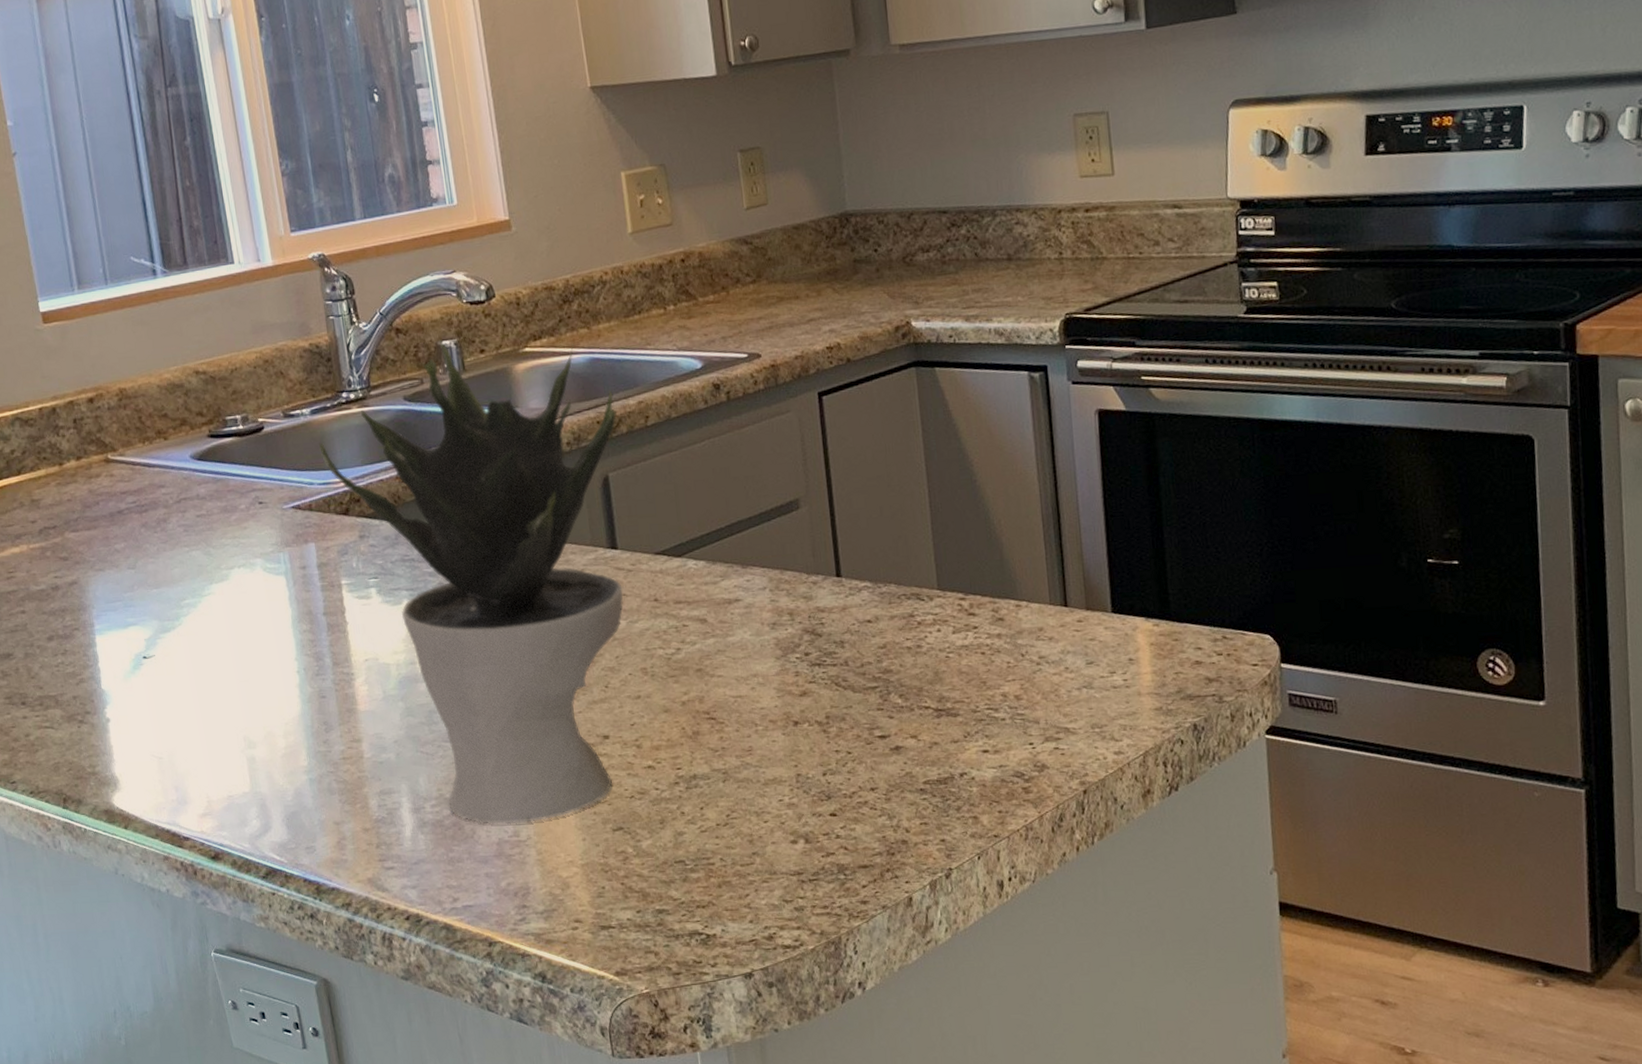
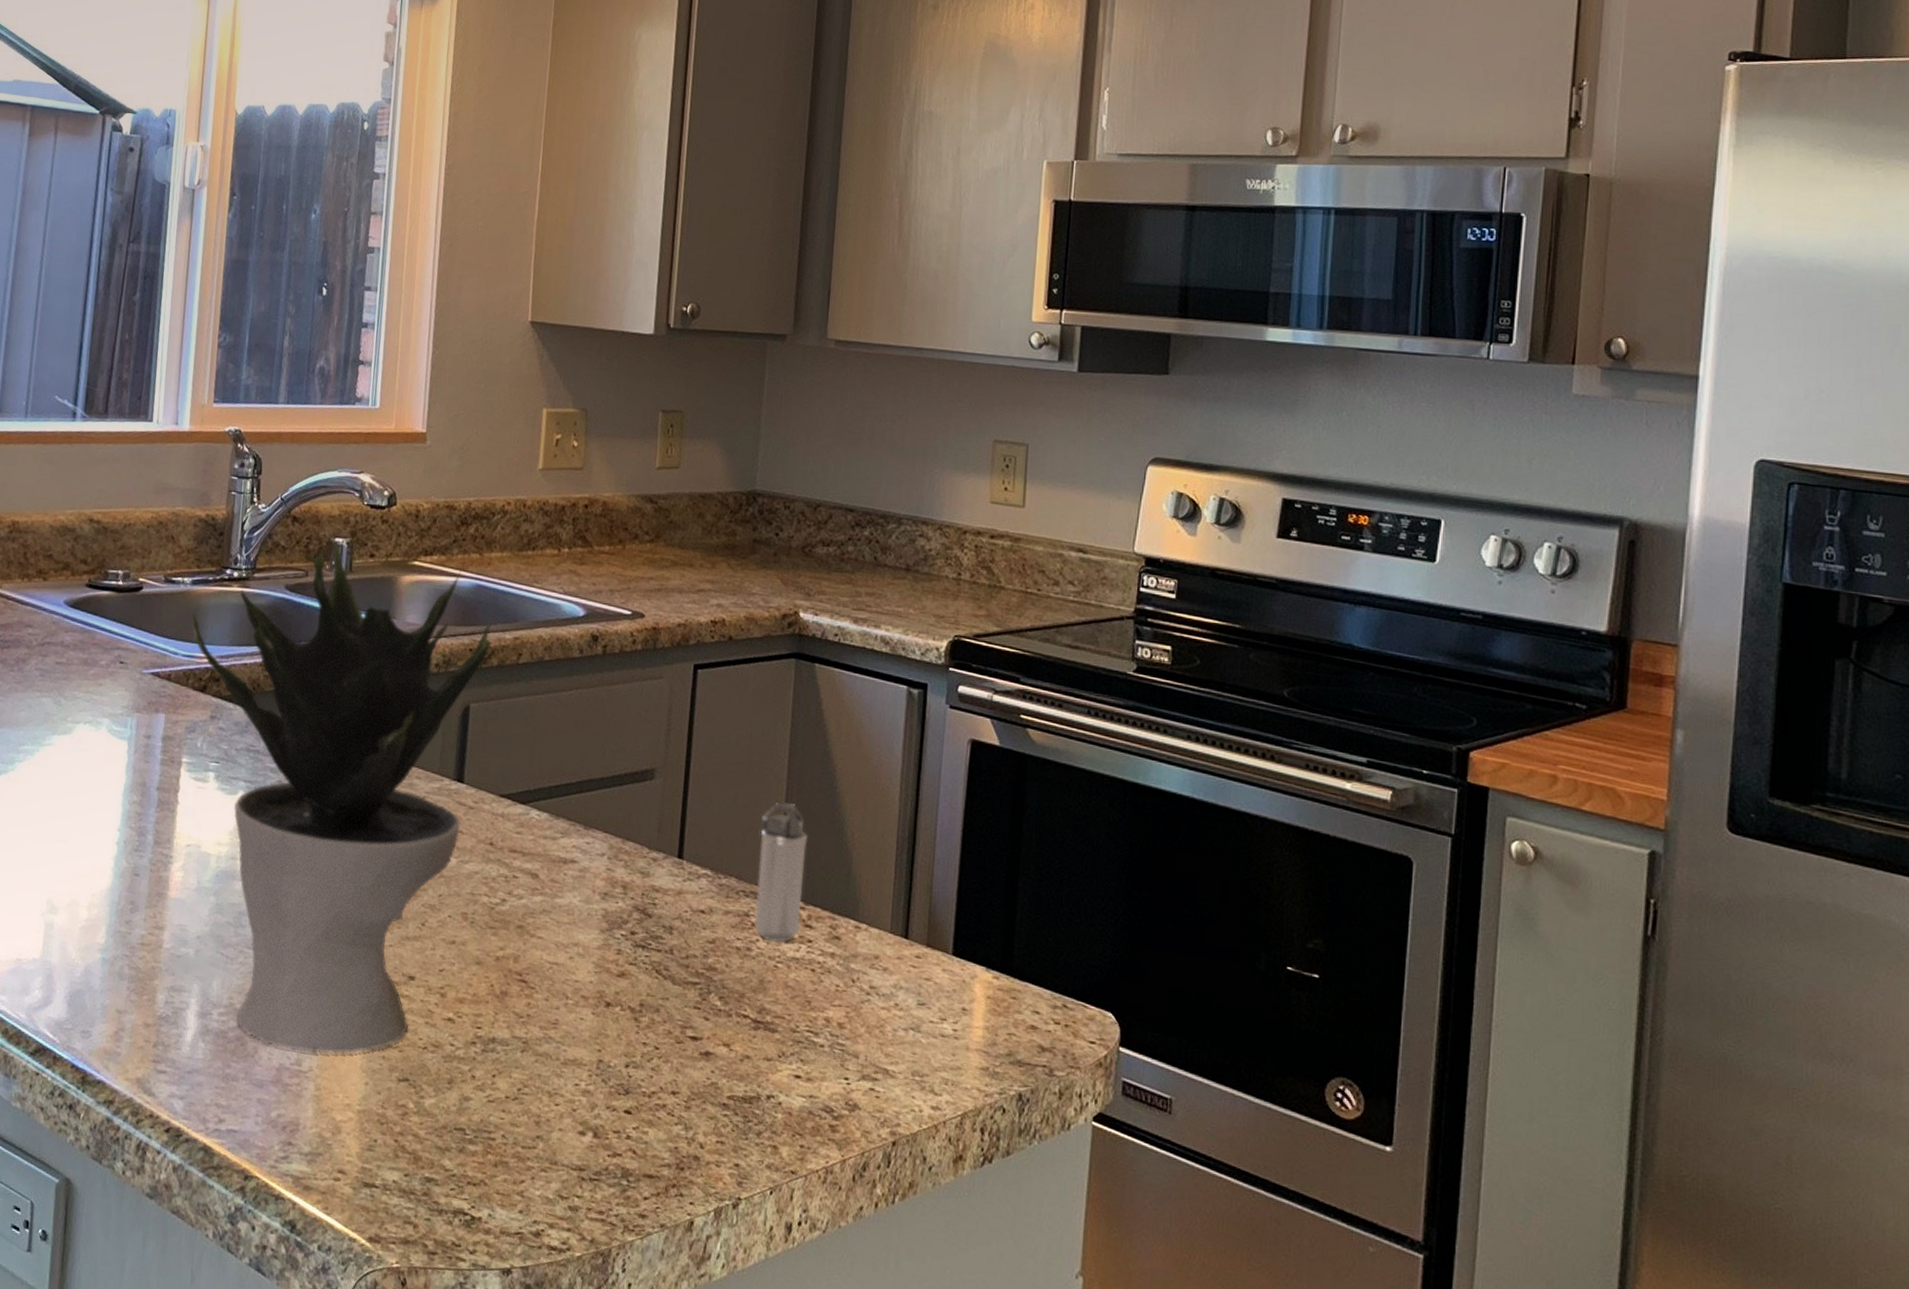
shaker: none [908,504,963,635] -> present [754,802,809,943]

